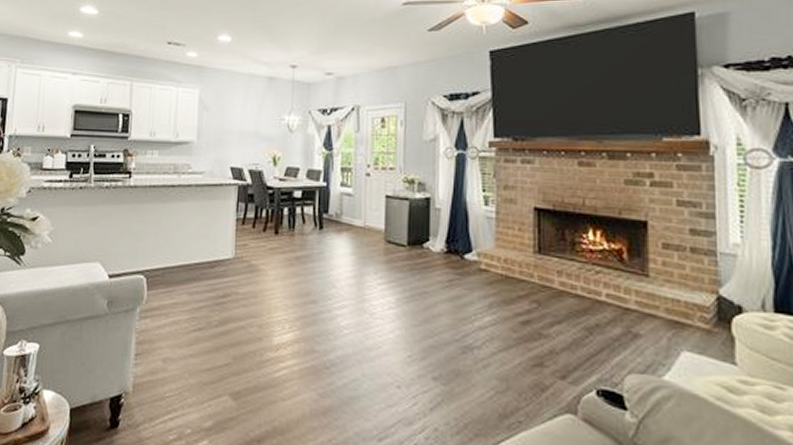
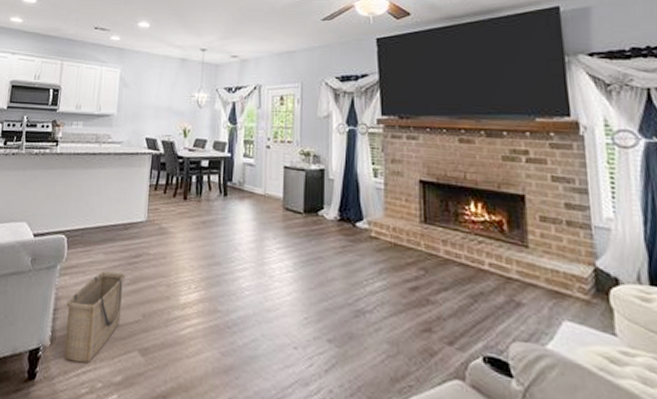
basket: none [148,312,212,409] -> present [64,271,125,363]

